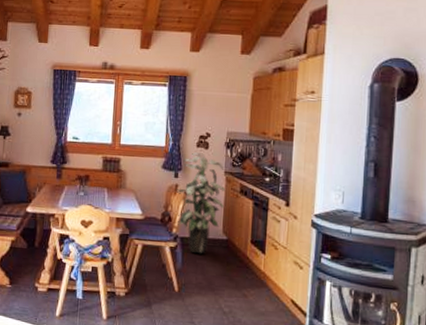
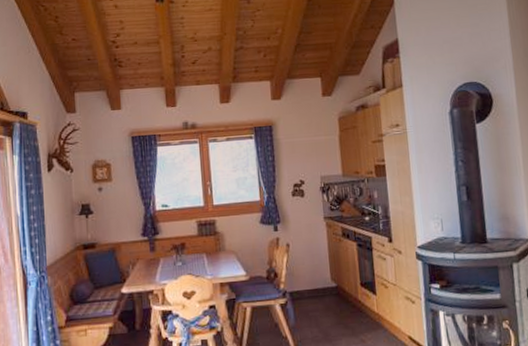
indoor plant: present [176,152,226,254] -> none [278,201,328,306]

